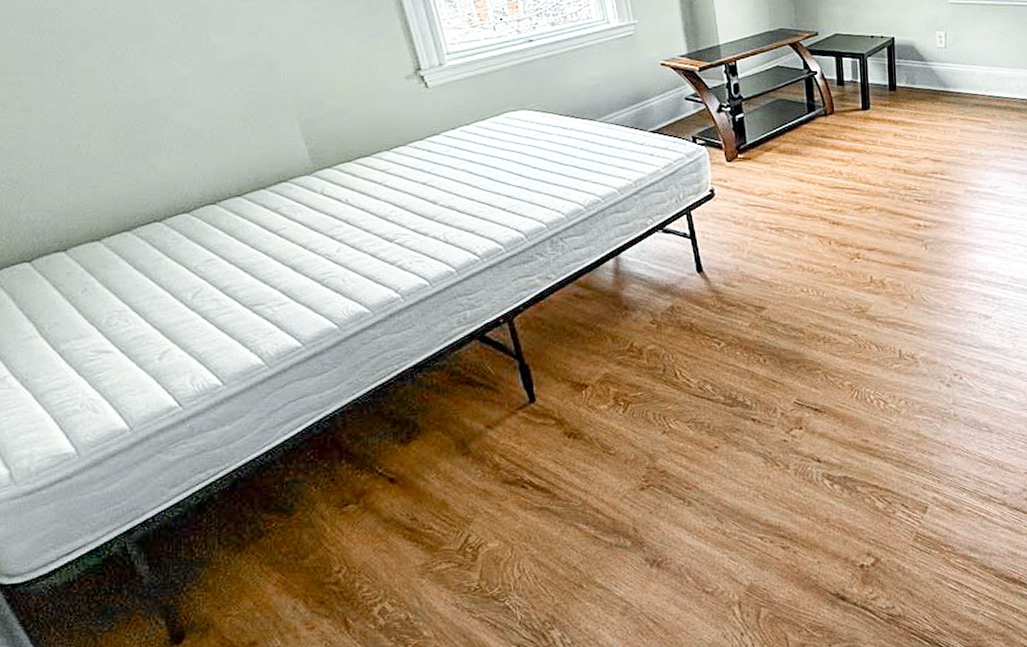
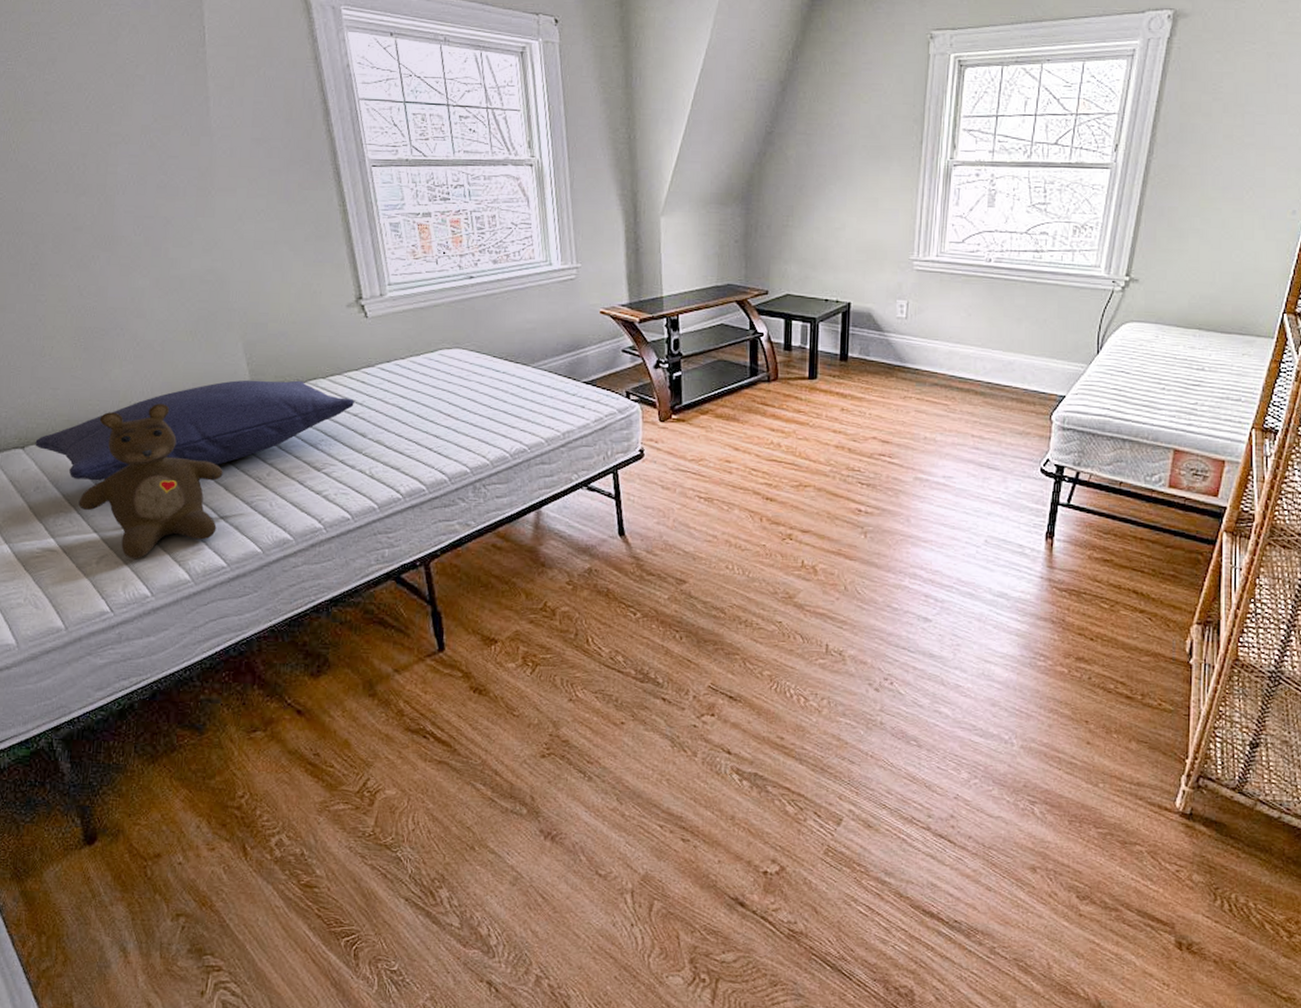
pillow: none [78,155,422,277] -> present [35,380,354,481]
teddy bear: none [133,191,289,351] -> present [78,403,223,560]

